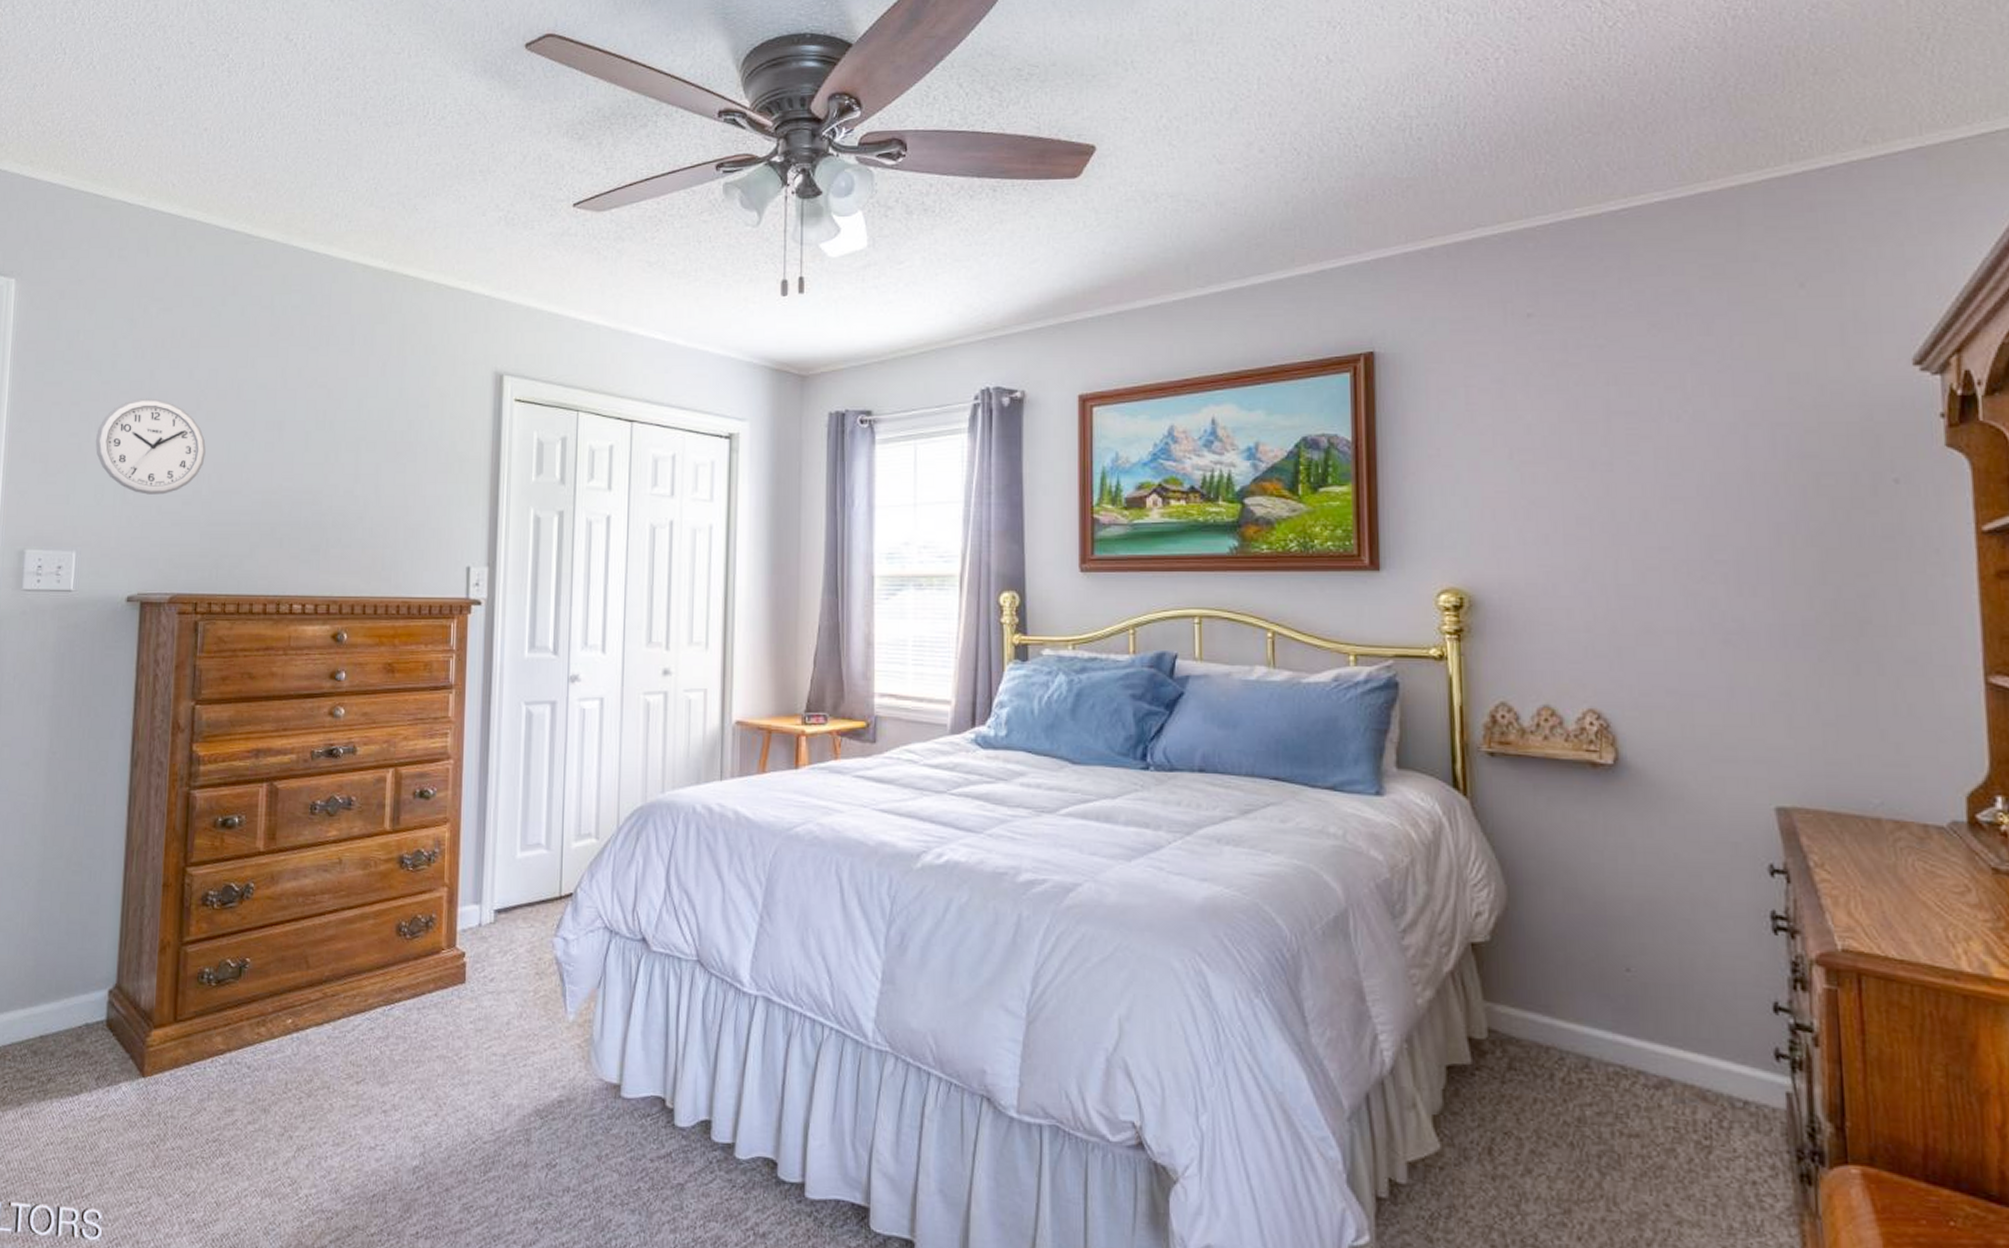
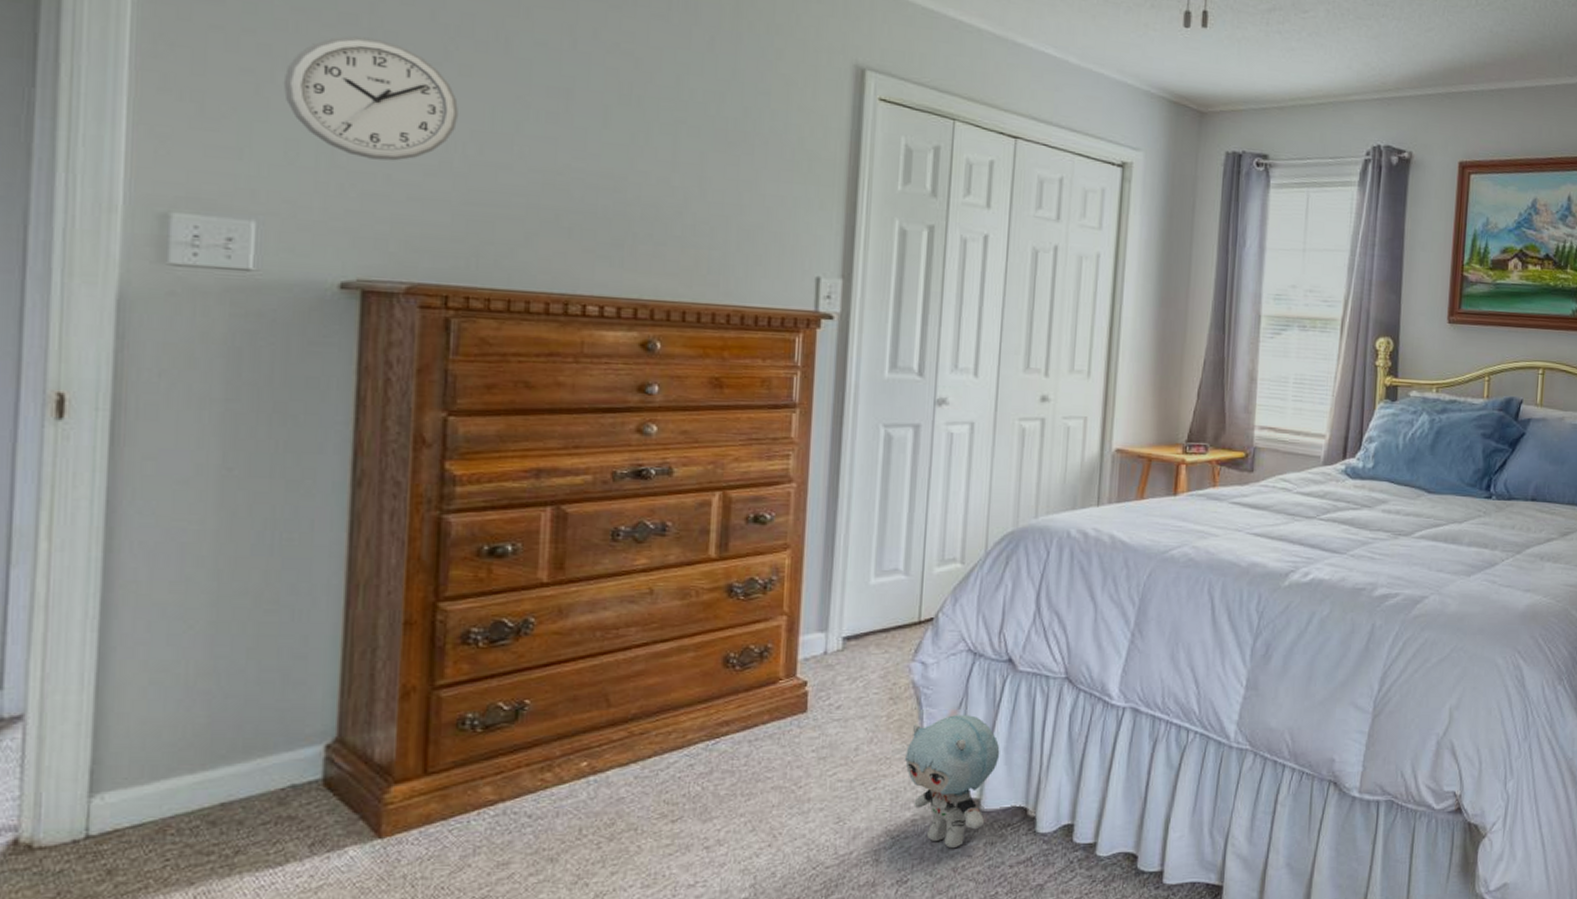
plush toy: none [551,993,637,1135] -> present [905,714,1000,849]

